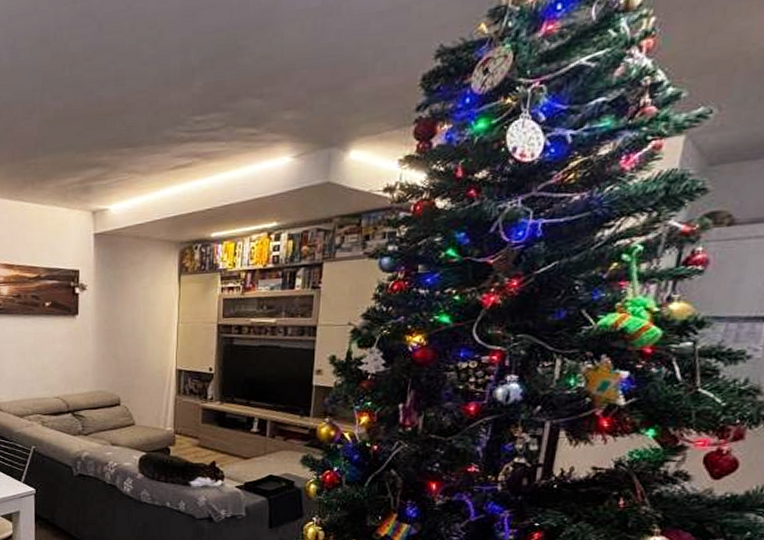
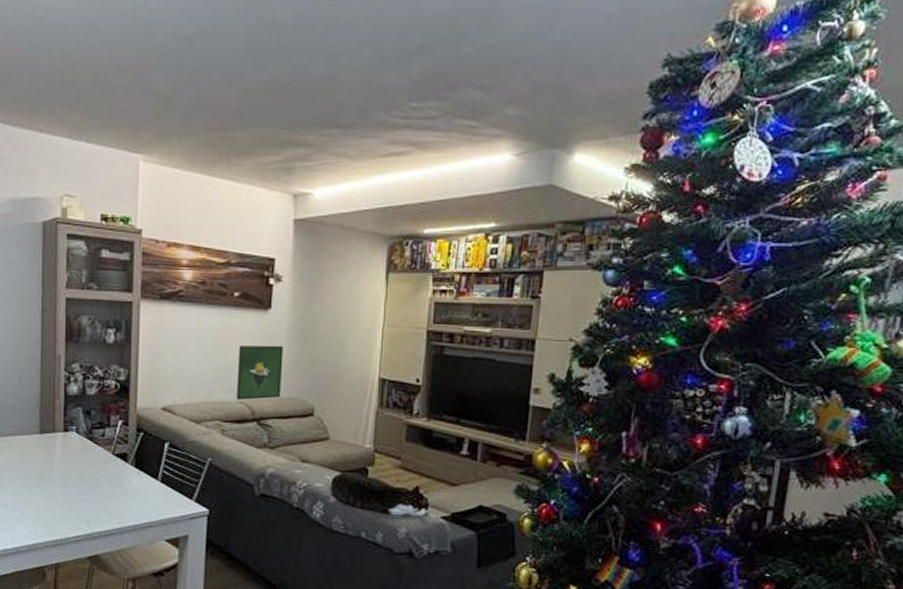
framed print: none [52,346,91,395] -> present [236,345,283,400]

